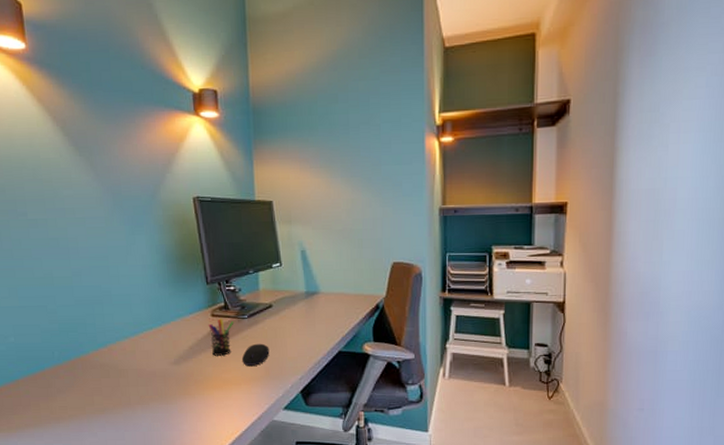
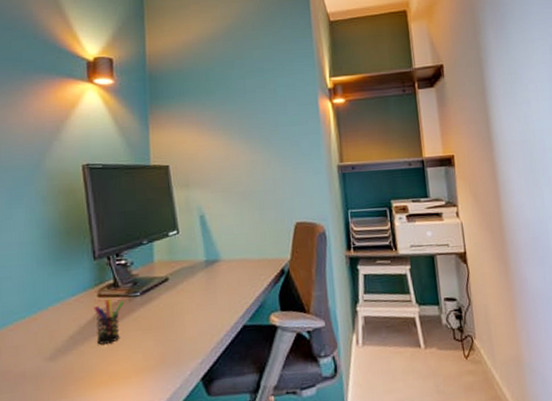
computer mouse: present [241,343,270,367] -> none [132,324,165,354]

